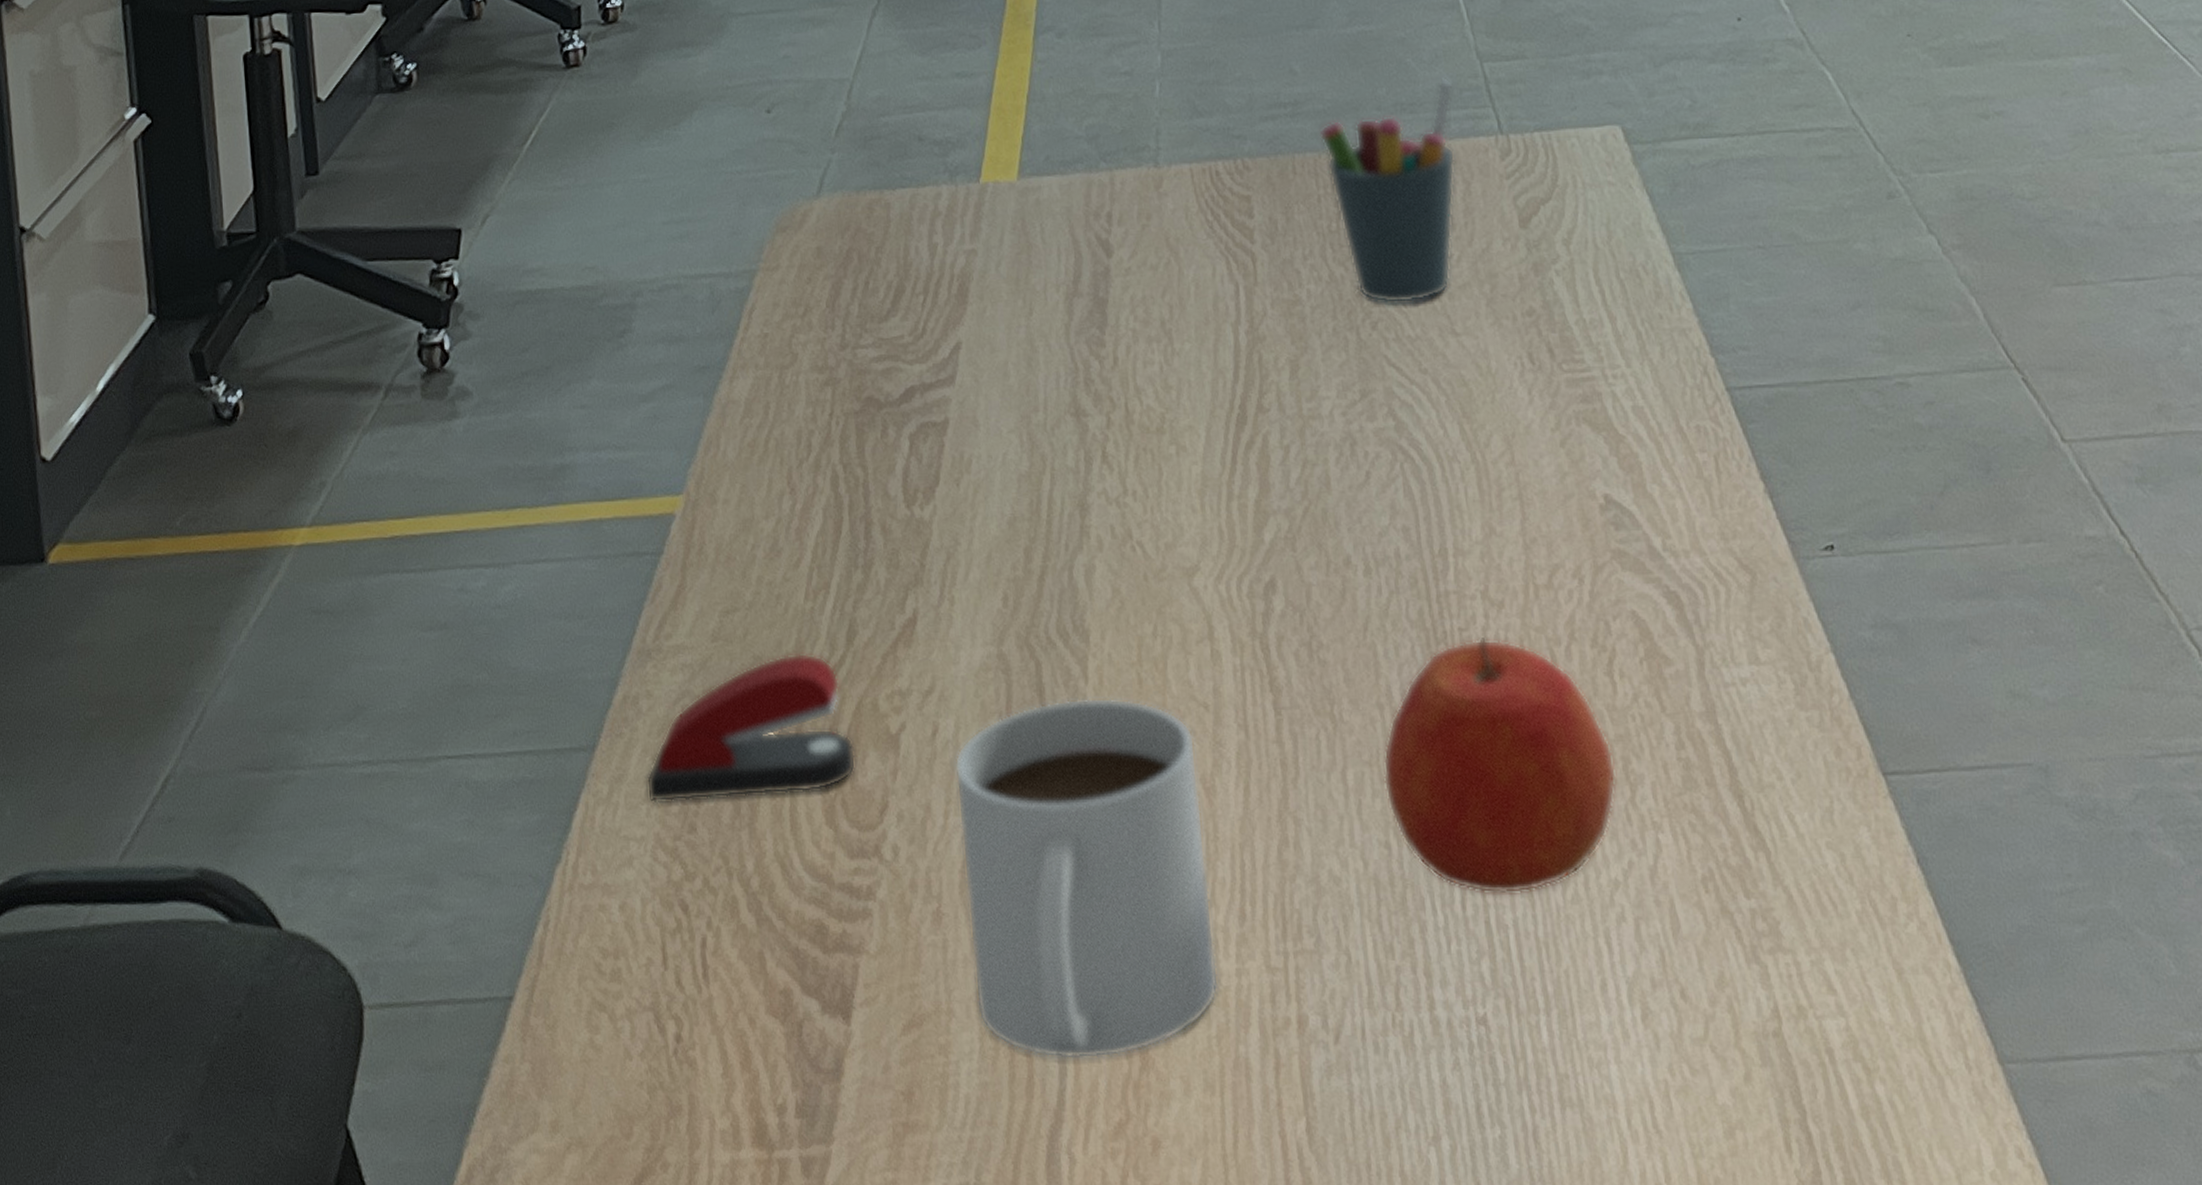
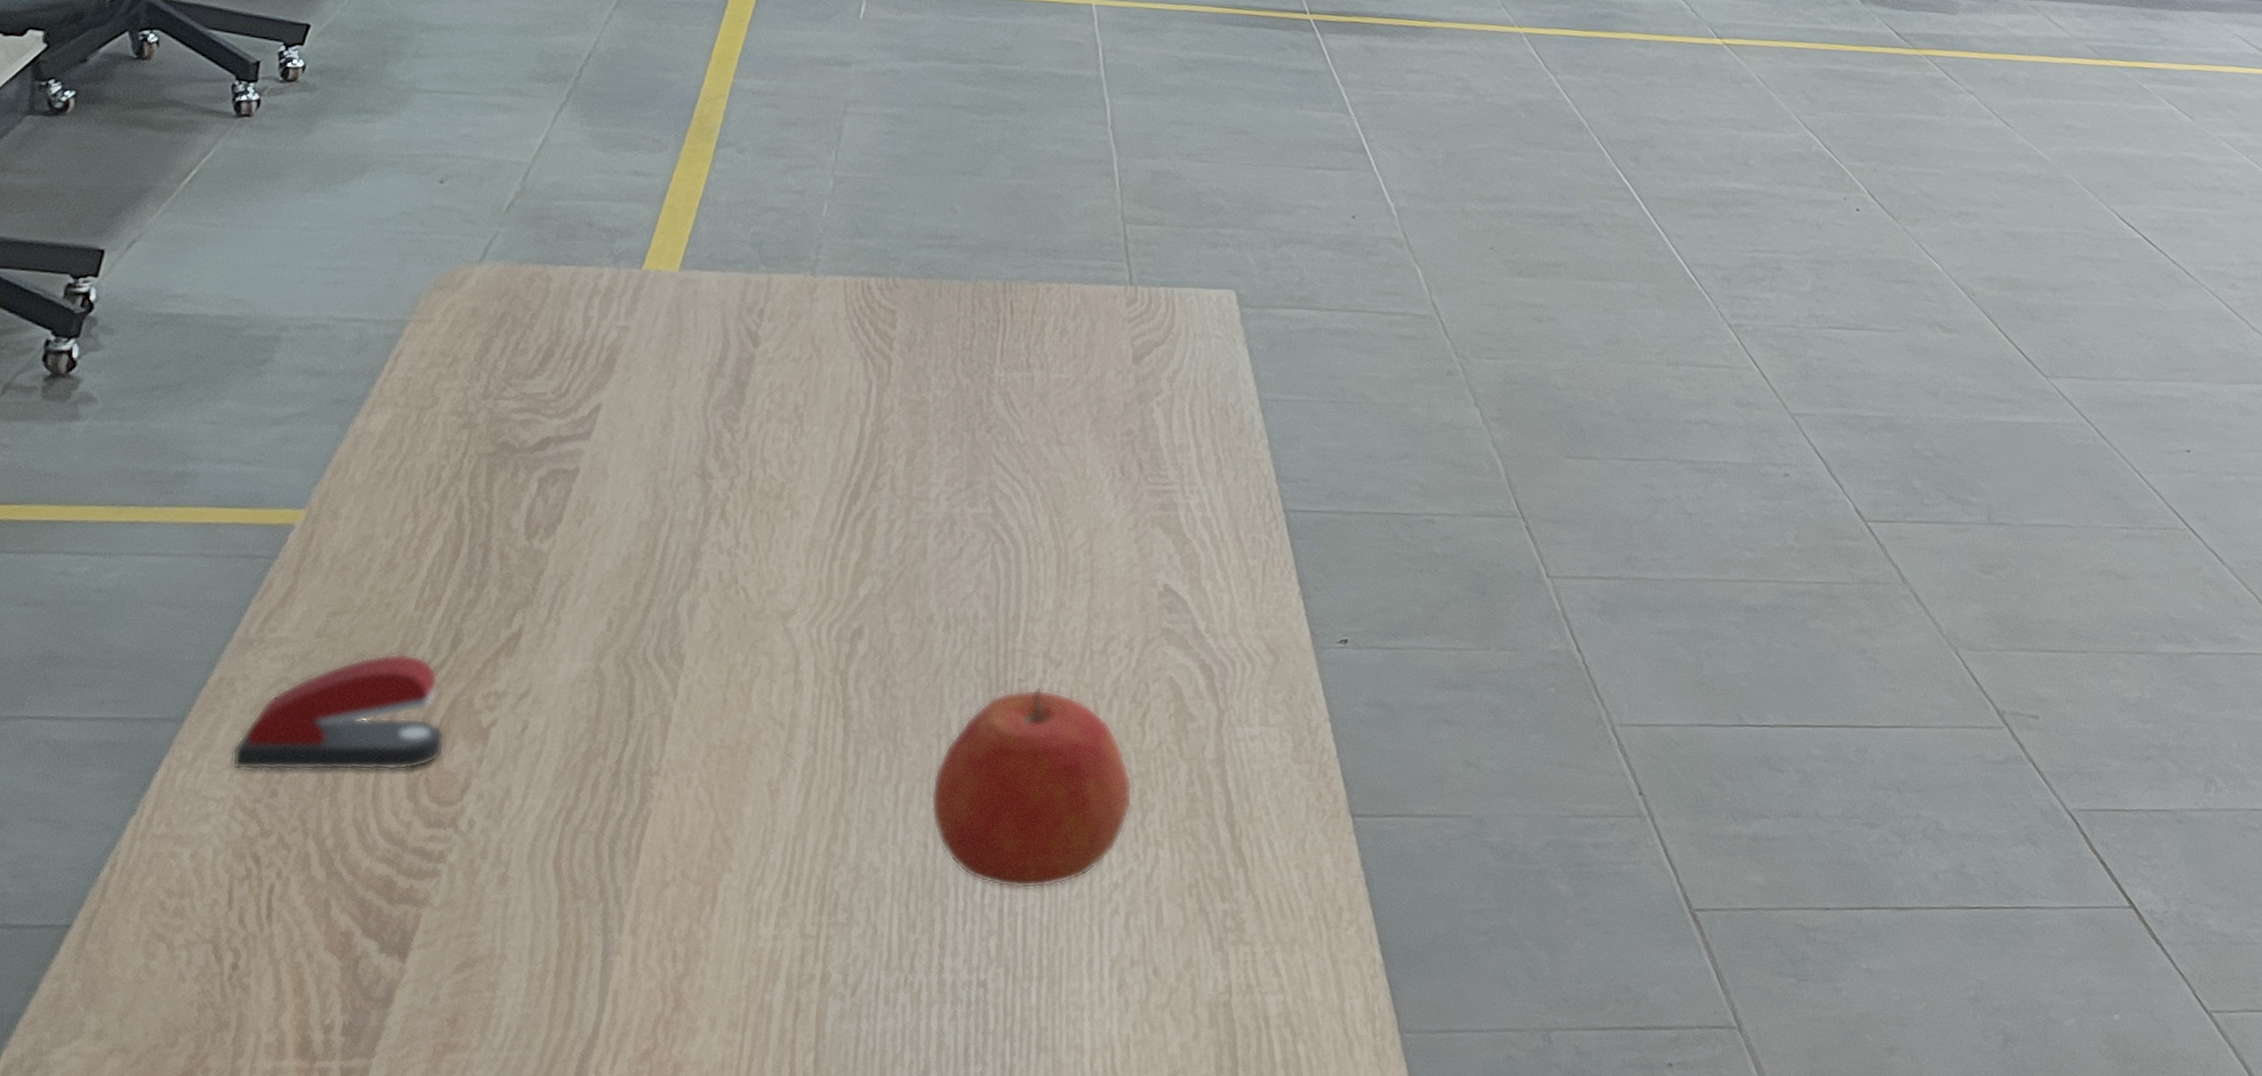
mug: present [954,697,1220,1059] -> none [529,710,768,1000]
pen holder: present [1319,77,1456,304] -> none [968,232,1096,415]

